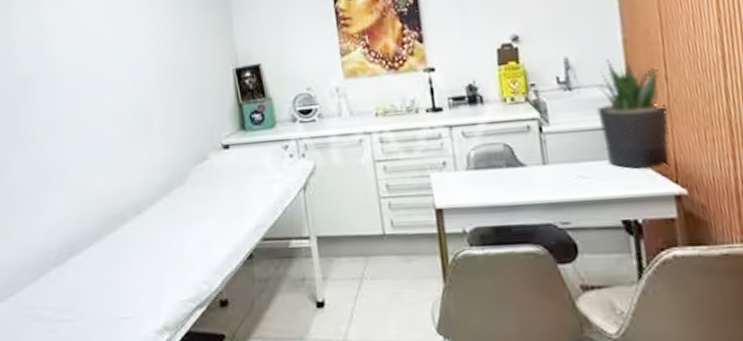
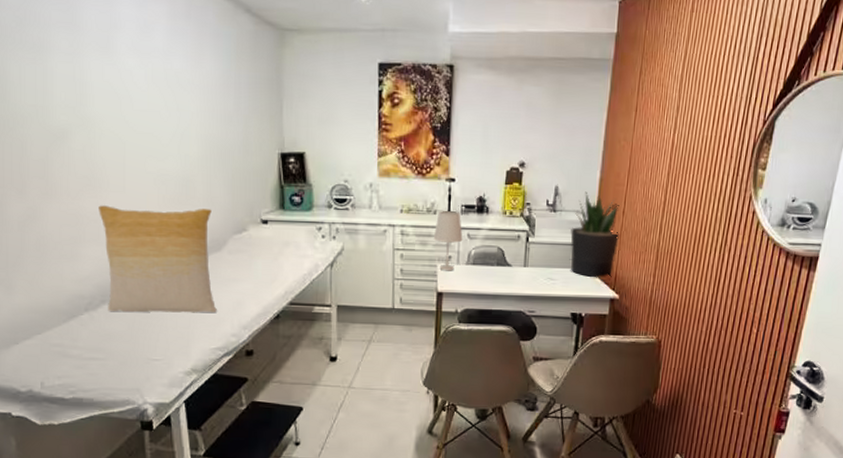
pillow: none [62,140,185,266] -> present [99,205,217,314]
table lamp: none [419,106,457,182] -> present [433,211,463,271]

